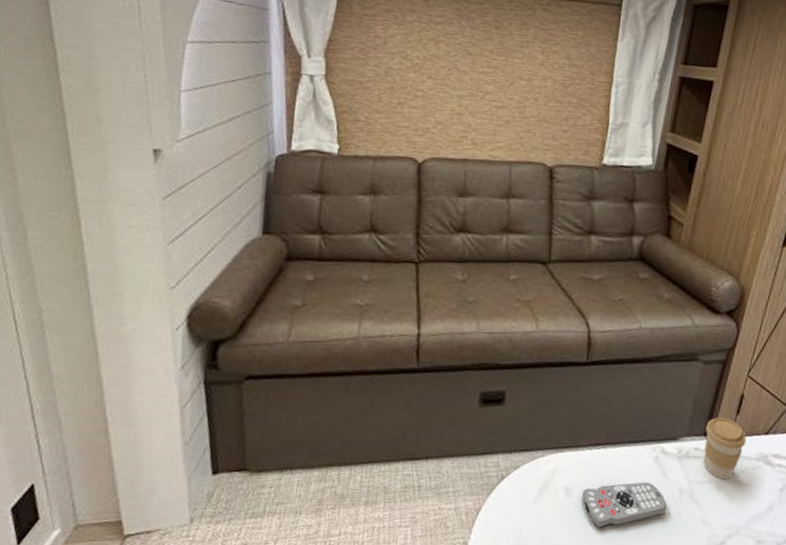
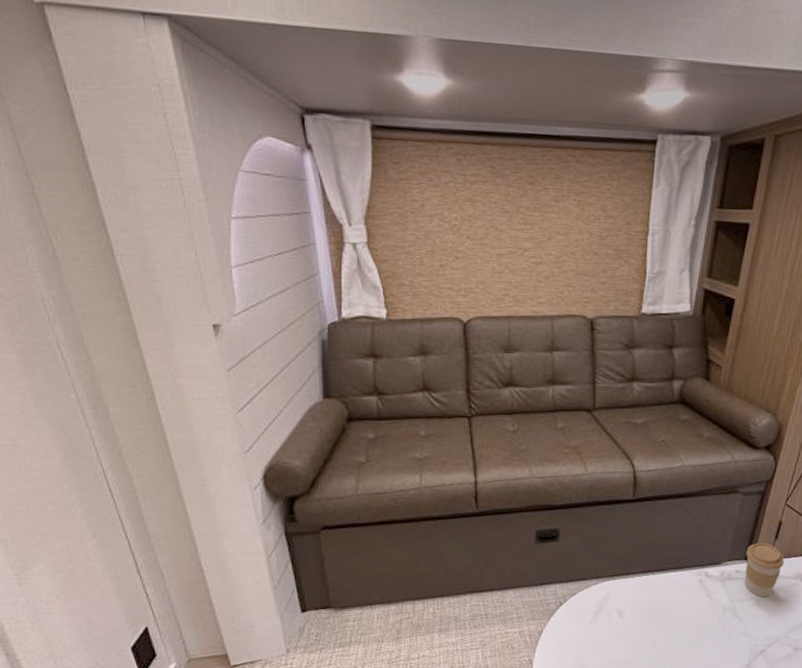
remote control: present [582,482,667,528] -> none [634,602,712,643]

